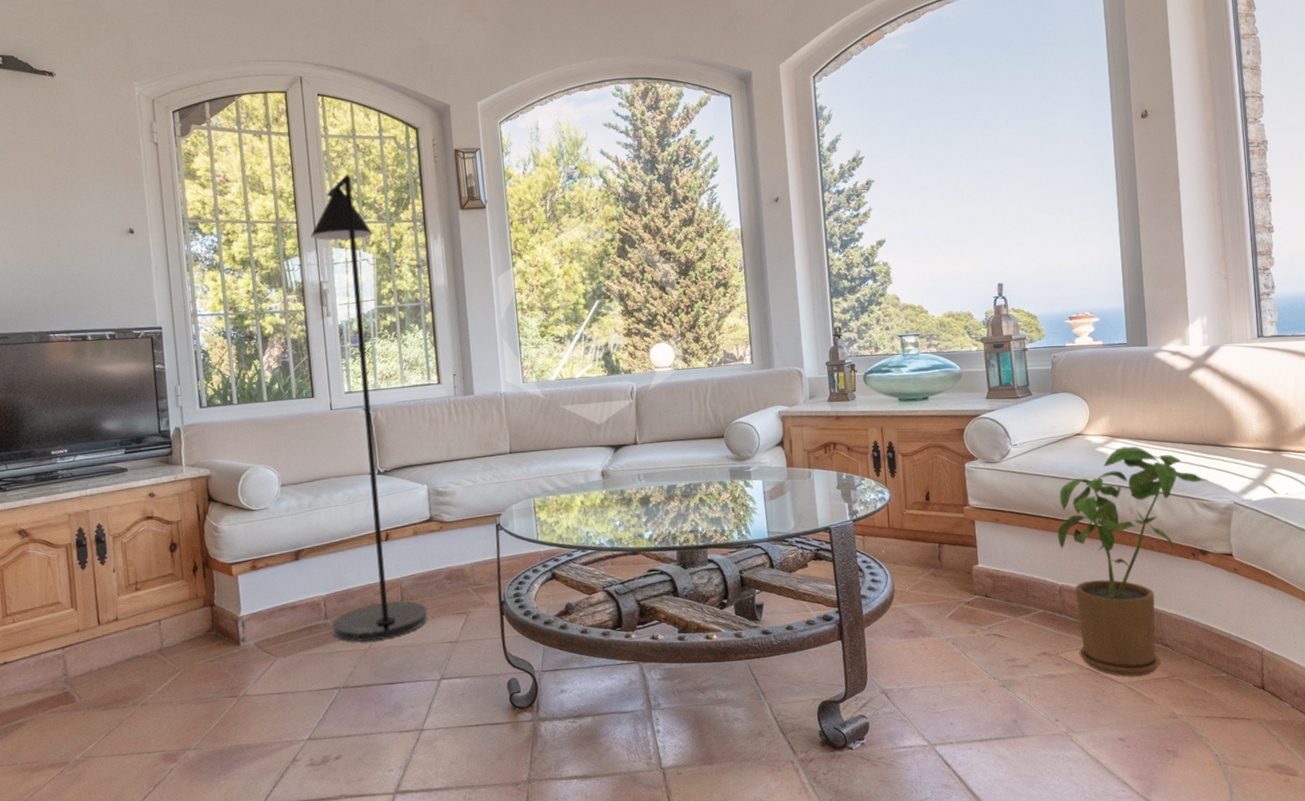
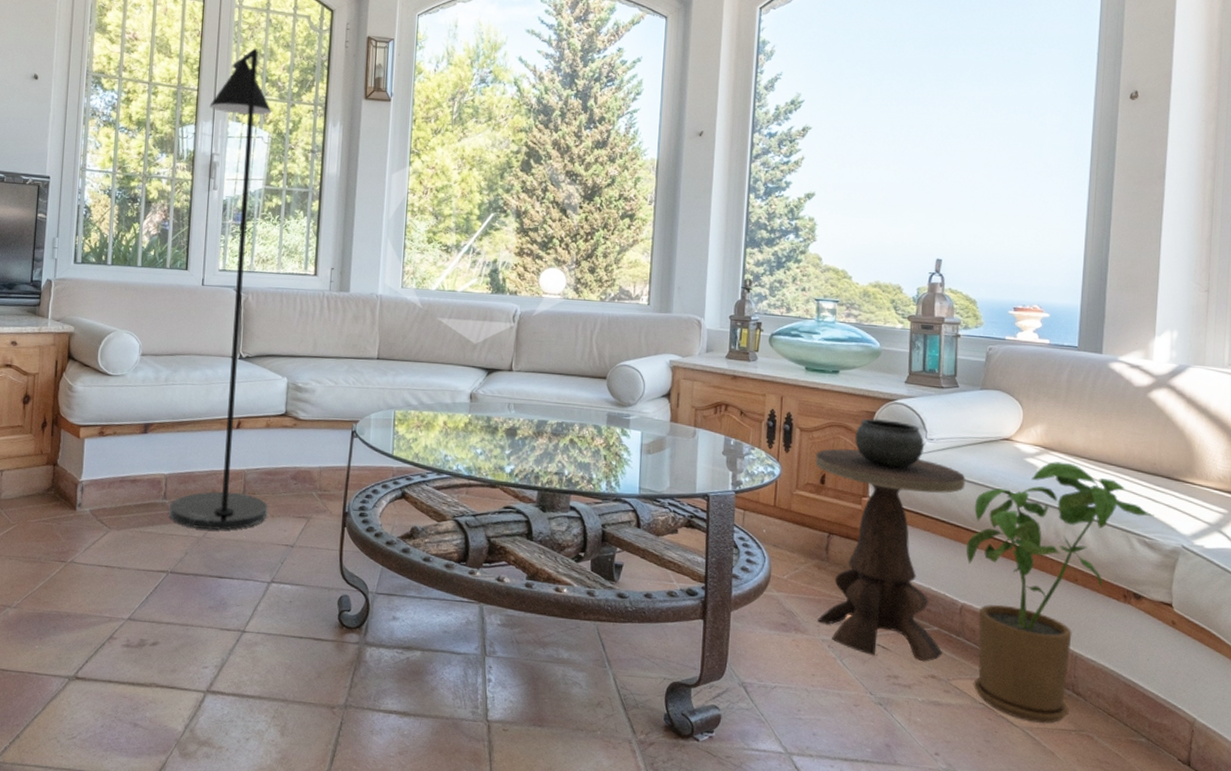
side table: none [918,433,1050,645] -> present [815,418,966,662]

